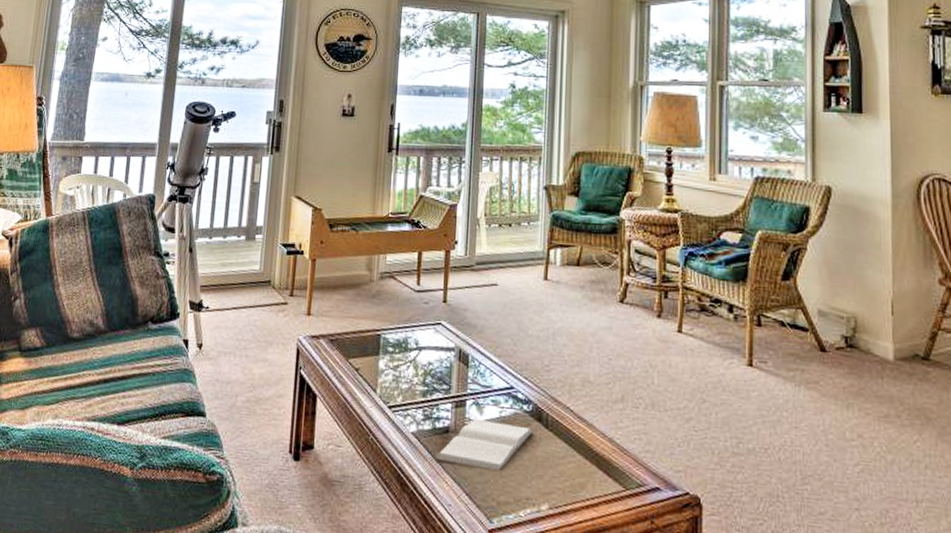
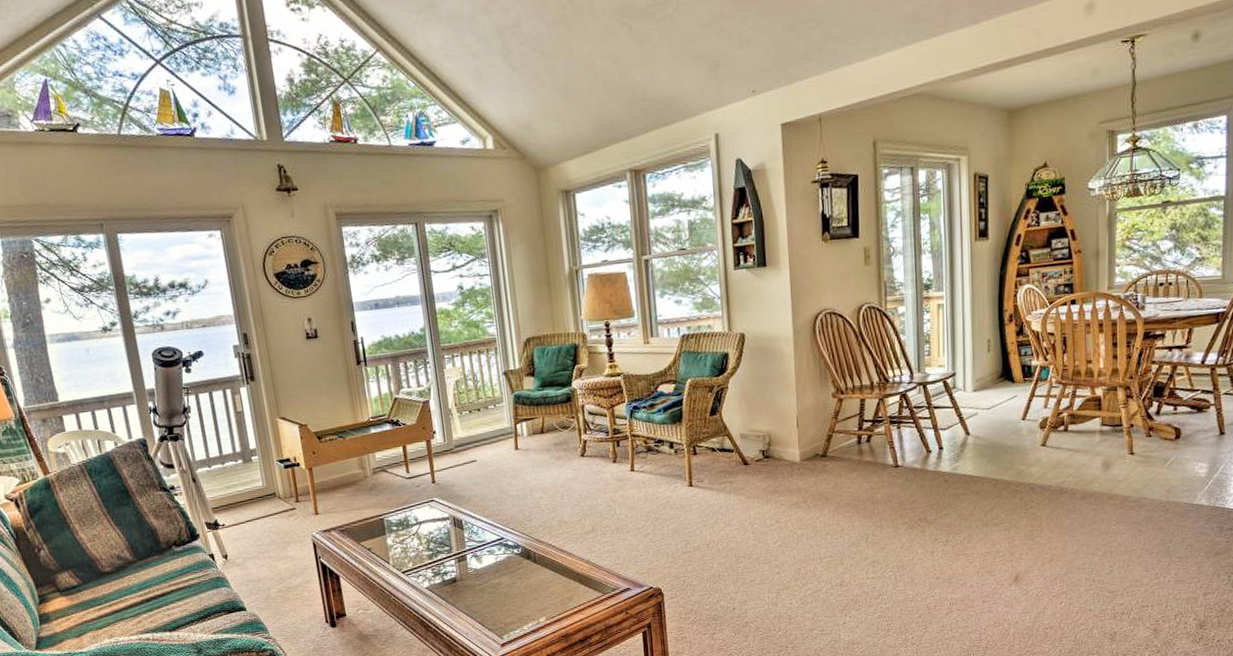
book: present [436,418,533,470] -> none [449,565,525,604]

